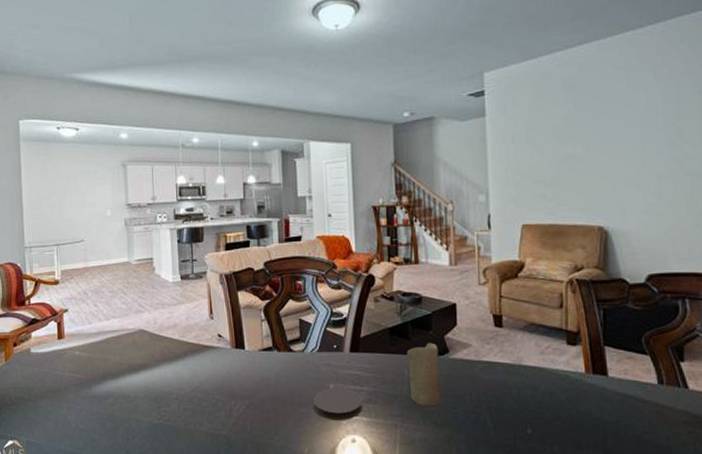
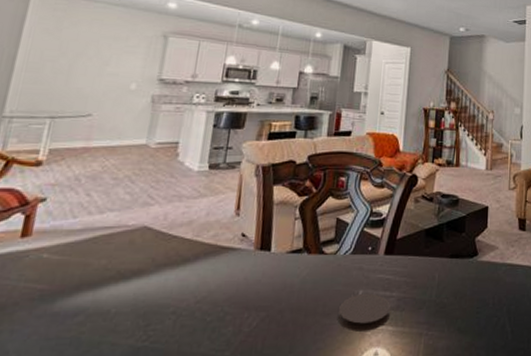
candle: present [406,342,440,407] -> none [439,245,469,313]

